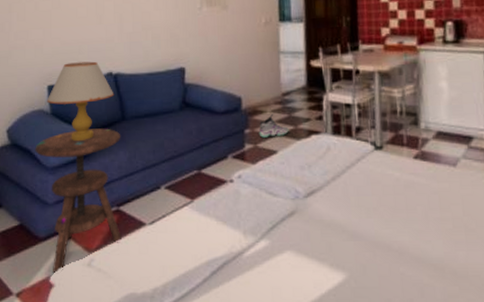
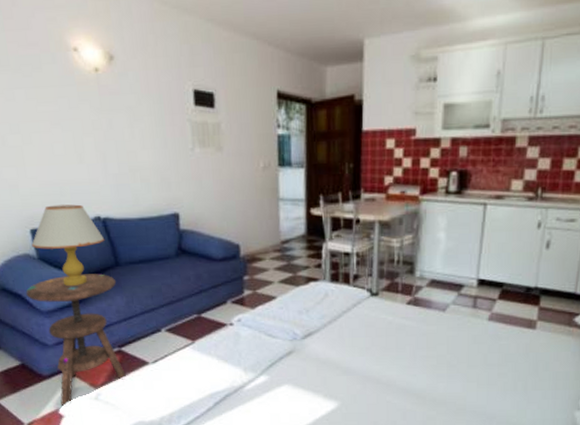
sneaker: present [259,114,289,138] -> none [257,261,288,284]

